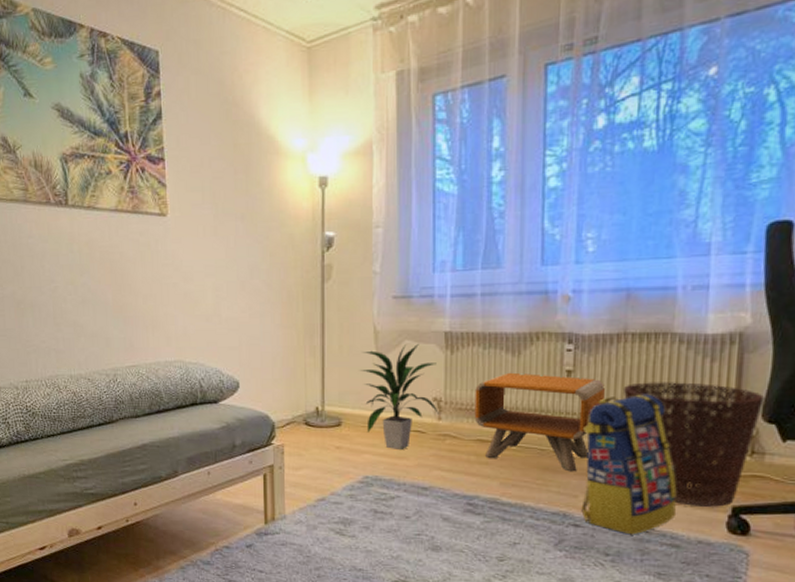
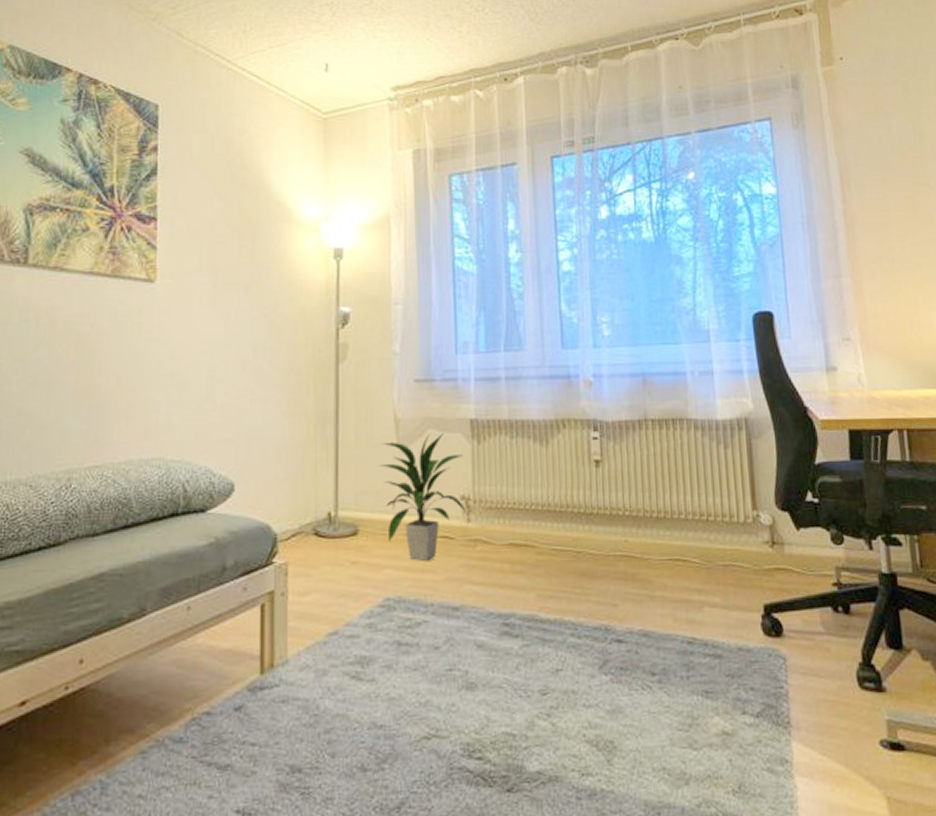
nightstand: present [474,372,606,472] -> none [505,464,634,577]
backpack: present [581,394,677,535] -> none [616,484,713,647]
basket: present [624,382,765,507] -> none [650,470,776,608]

